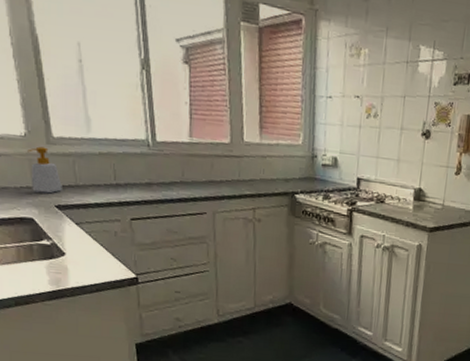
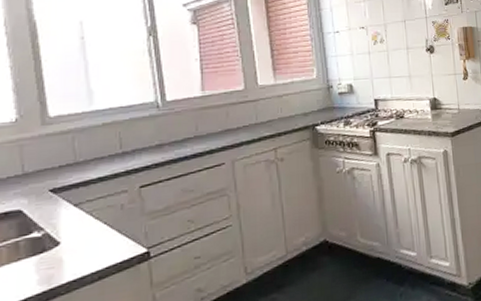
soap bottle: present [27,146,62,194] -> none [18,129,59,180]

